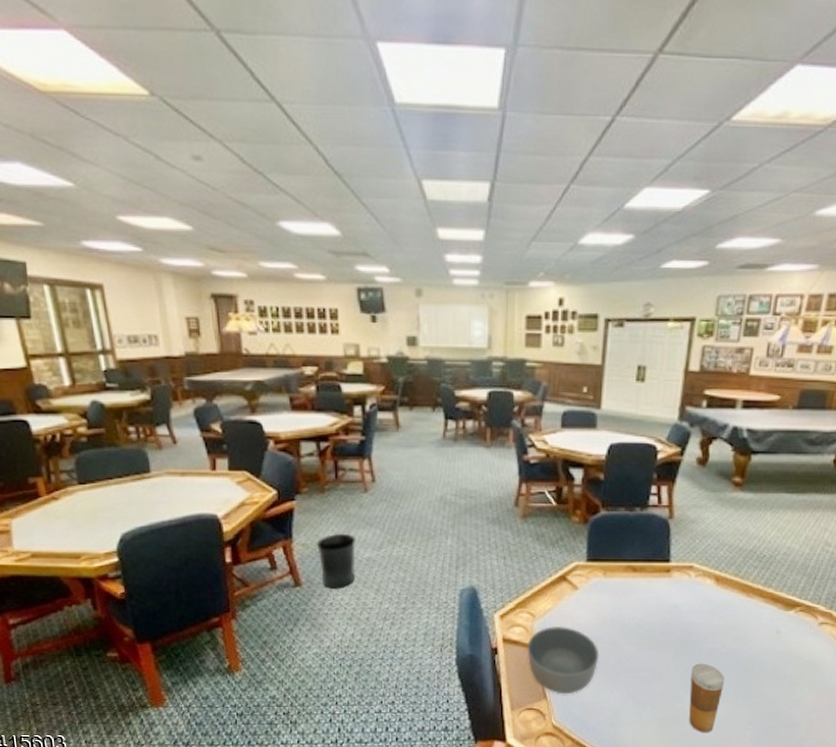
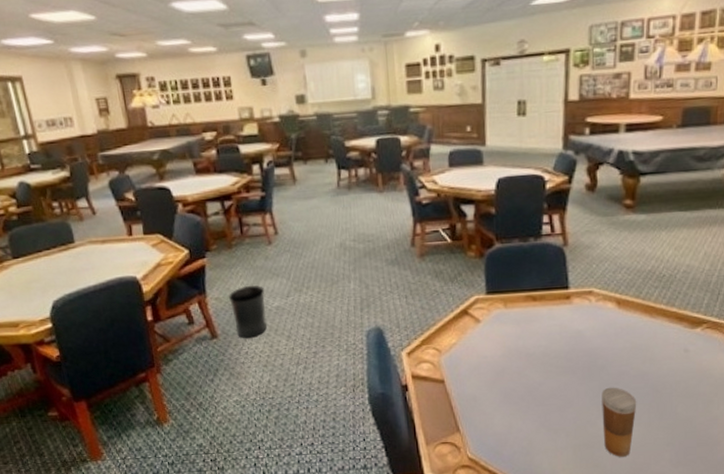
bowl: present [527,625,599,694] -> none [436,359,508,427]

